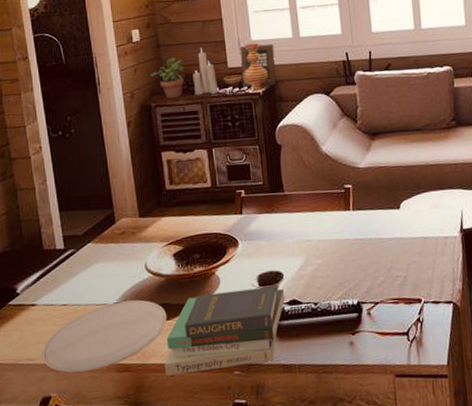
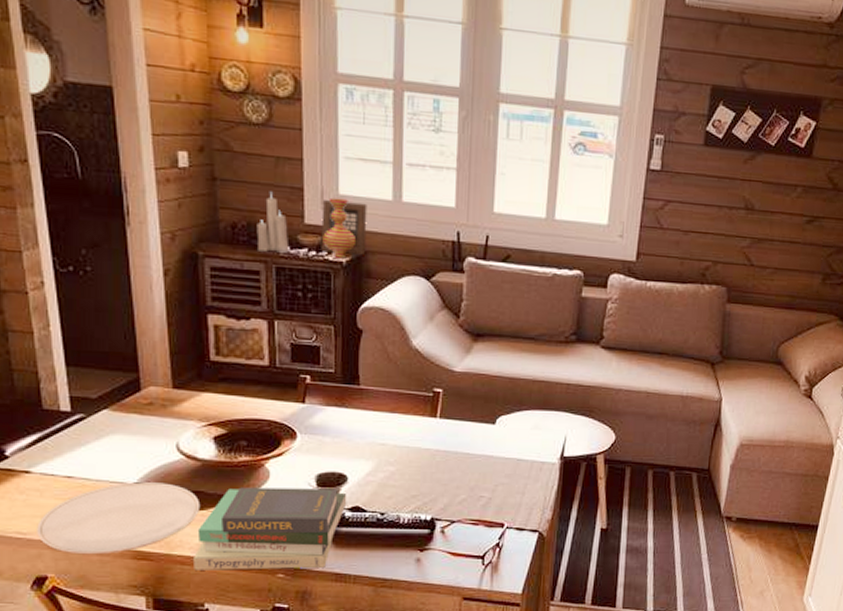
potted plant: present [151,58,184,99] -> none [201,198,245,251]

